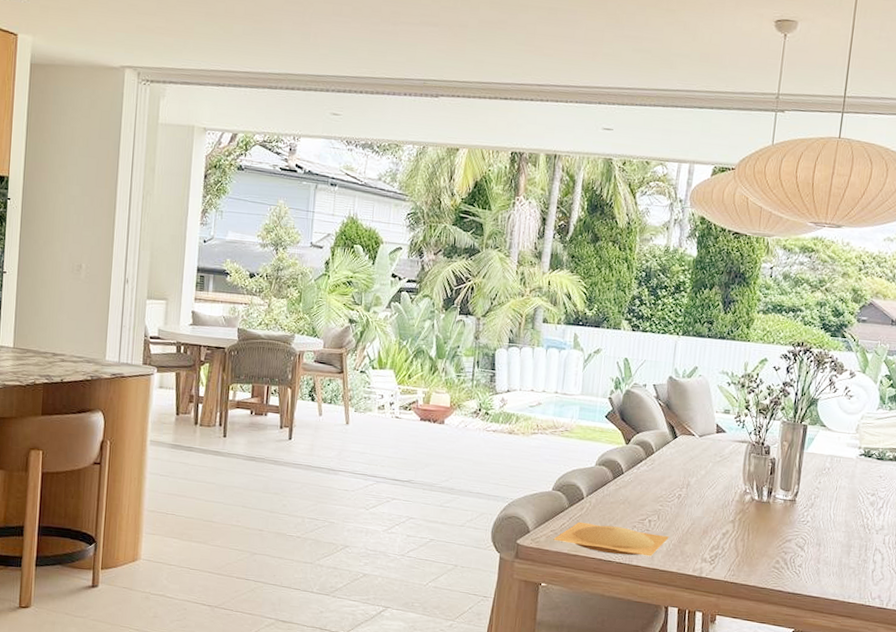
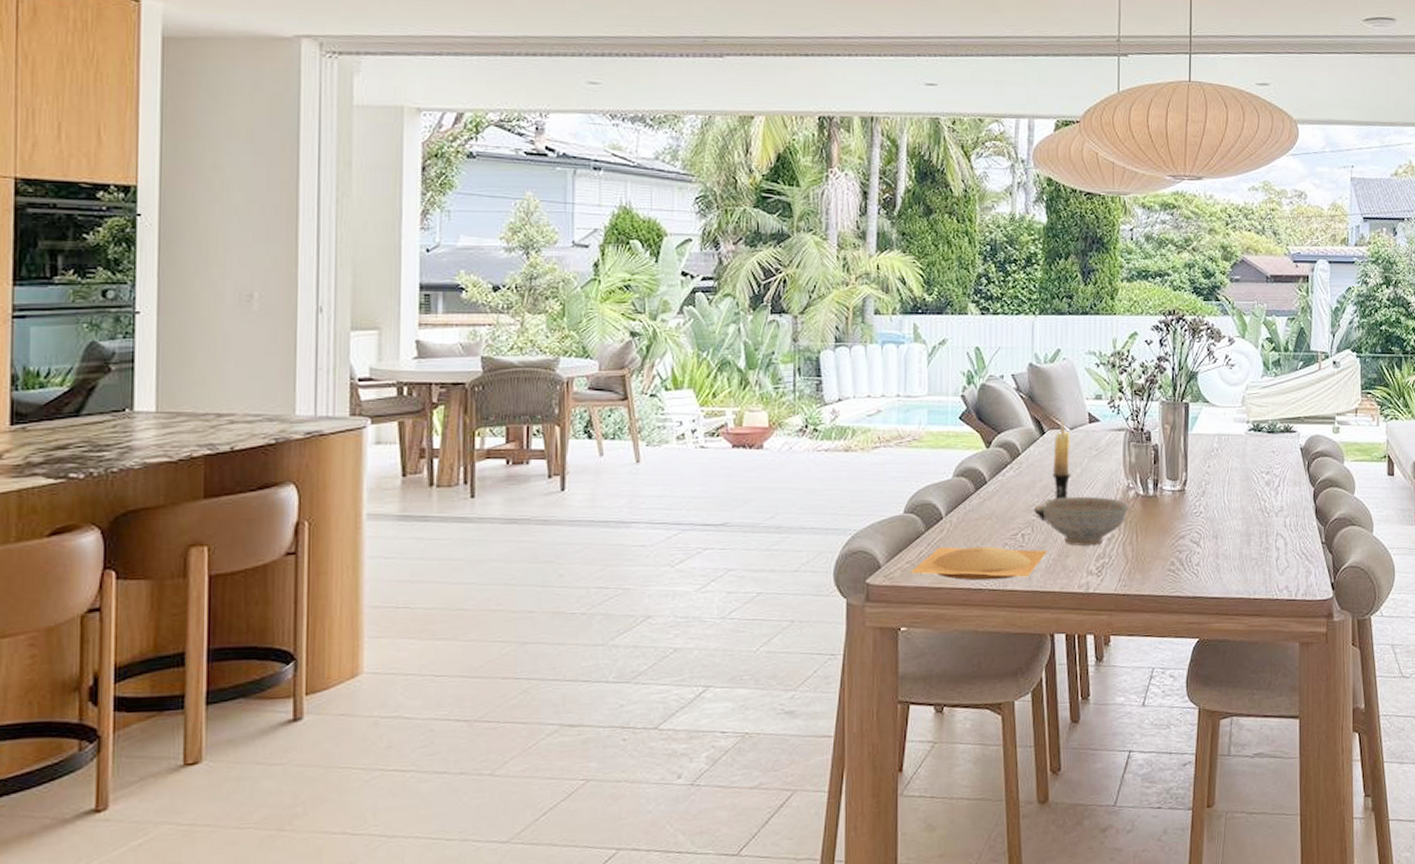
candle holder: none [661,426,699,511] -> present [1034,418,1071,520]
decorative bowl: none [668,493,744,538] -> present [1041,496,1128,546]

